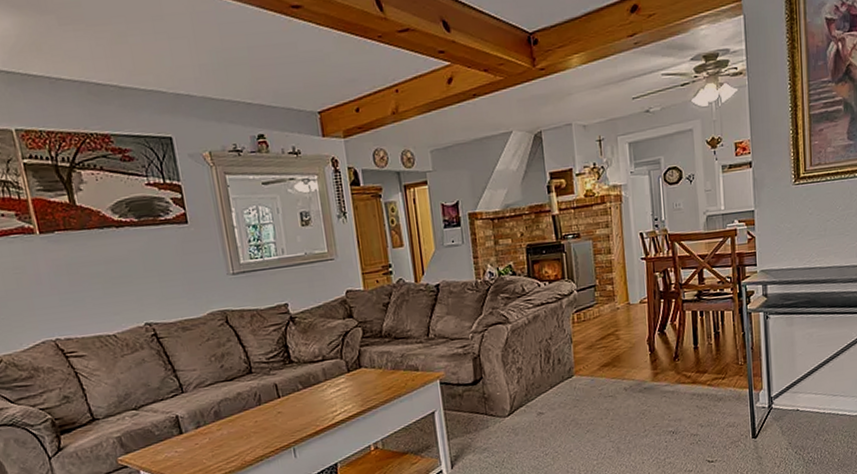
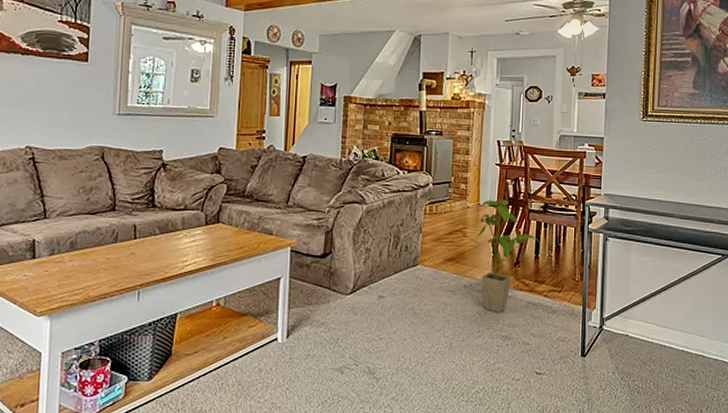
house plant: none [630,294,697,410] -> present [478,199,539,312]

